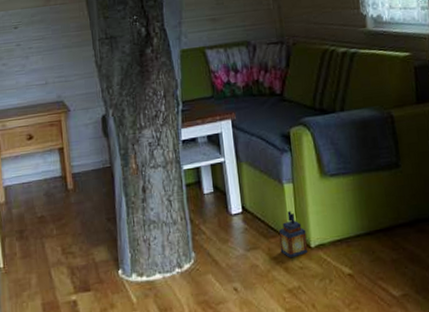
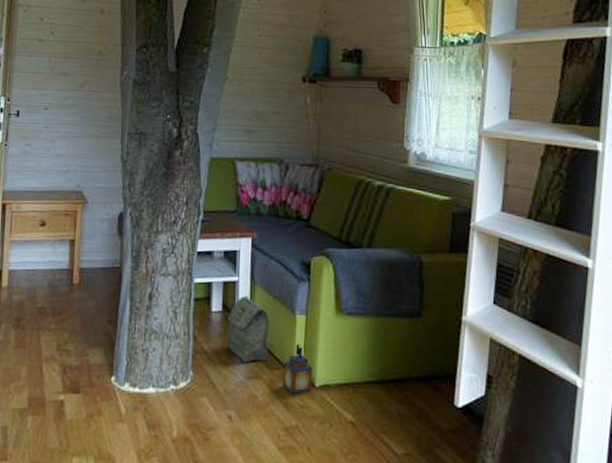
bag: none [220,173,263,237] -> present [227,295,270,363]

